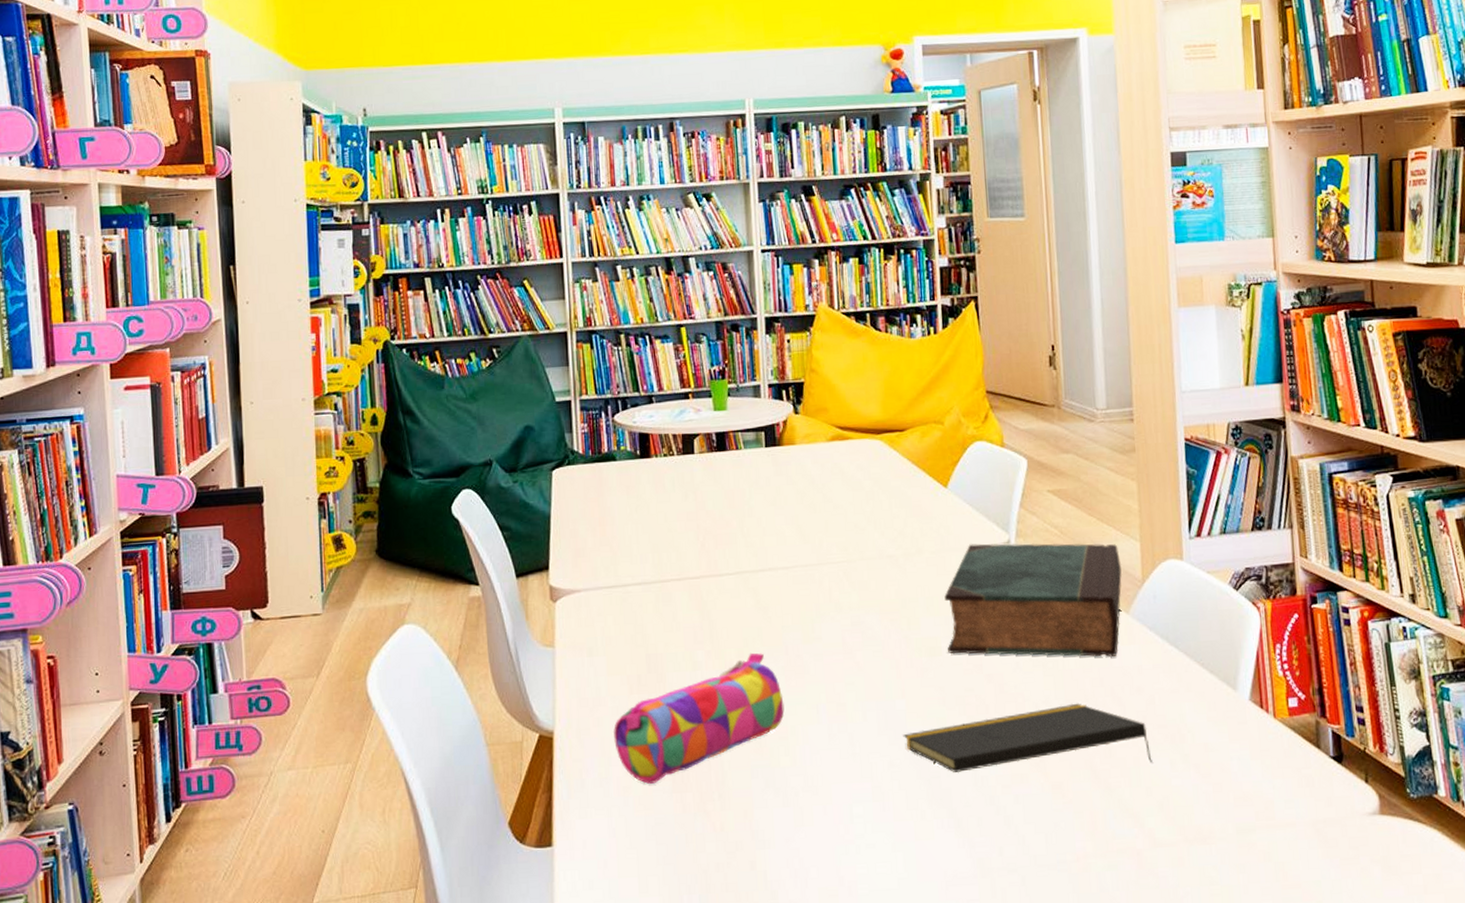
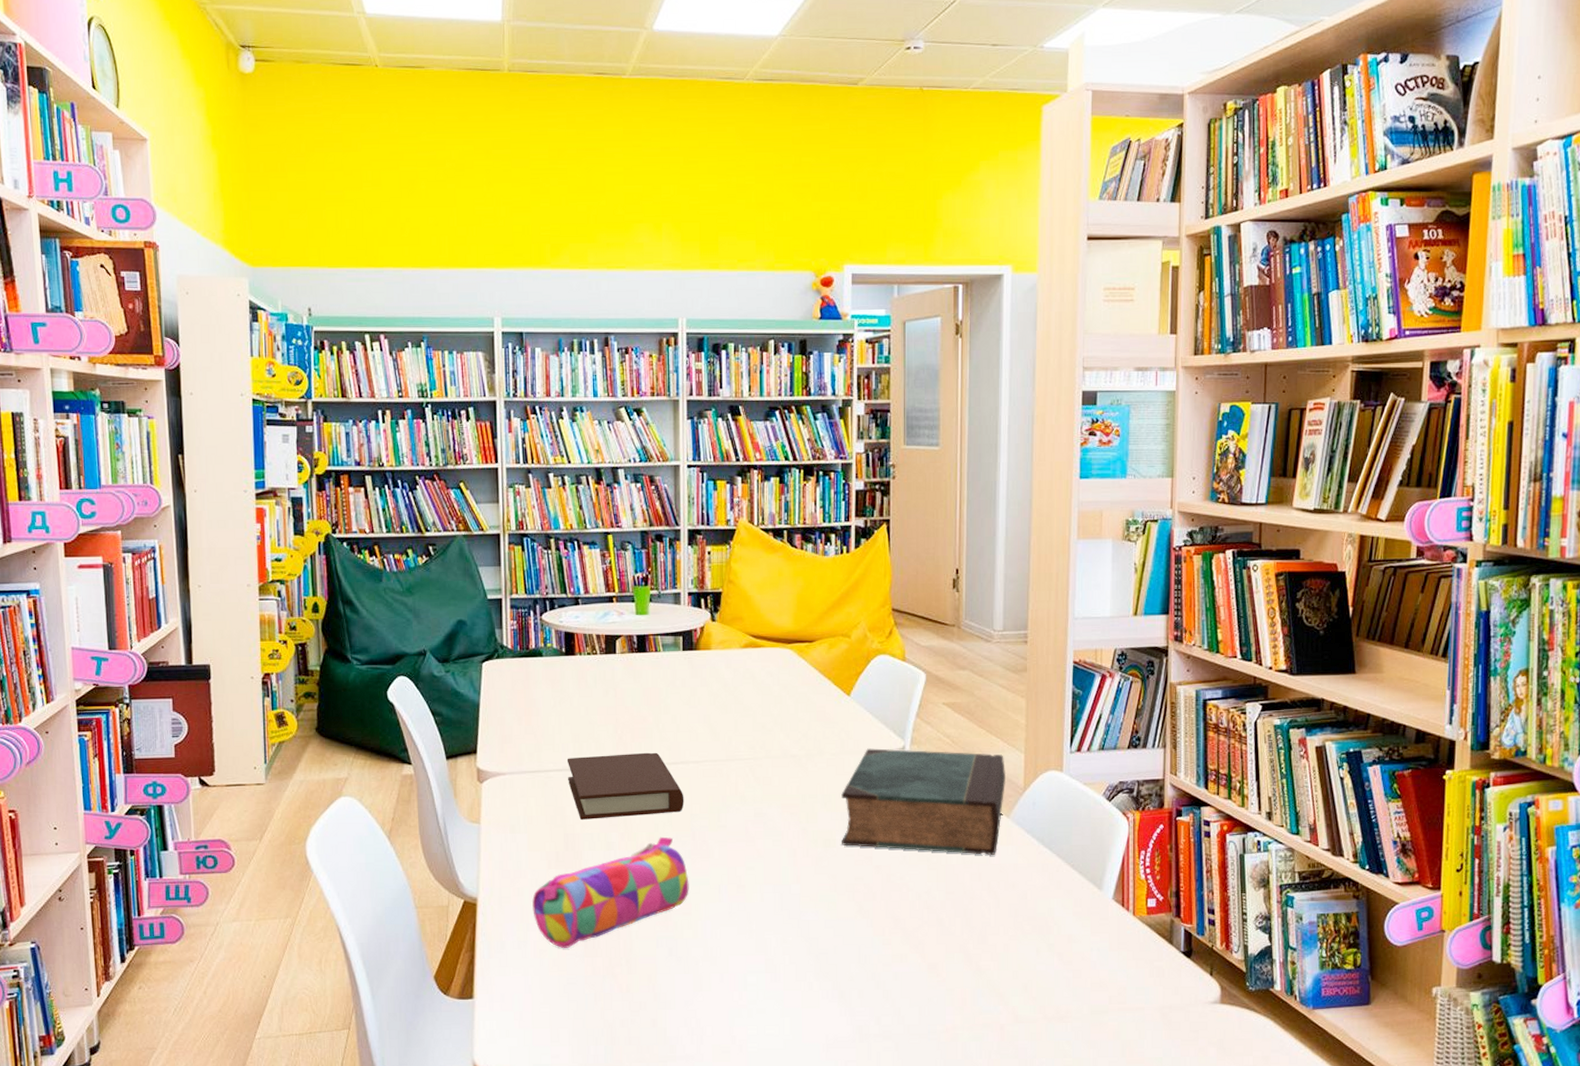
book: none [645,559,775,638] -> present [566,752,684,820]
notepad: present [903,703,1152,773] -> none [796,894,1020,951]

